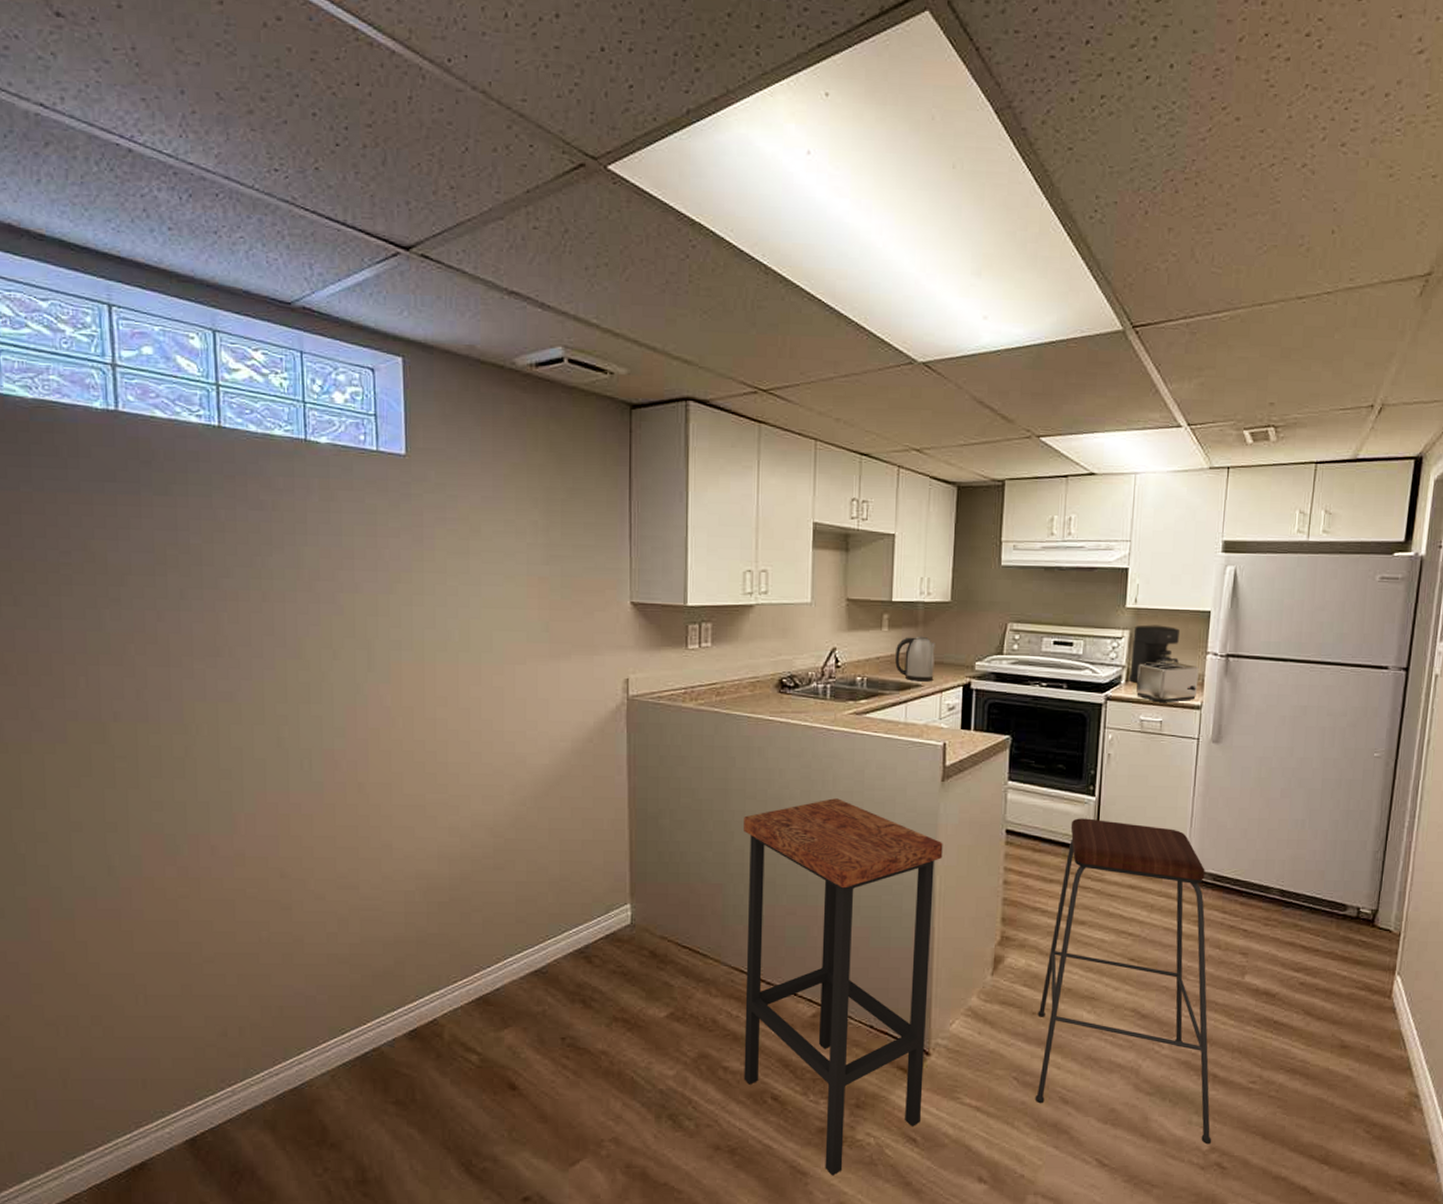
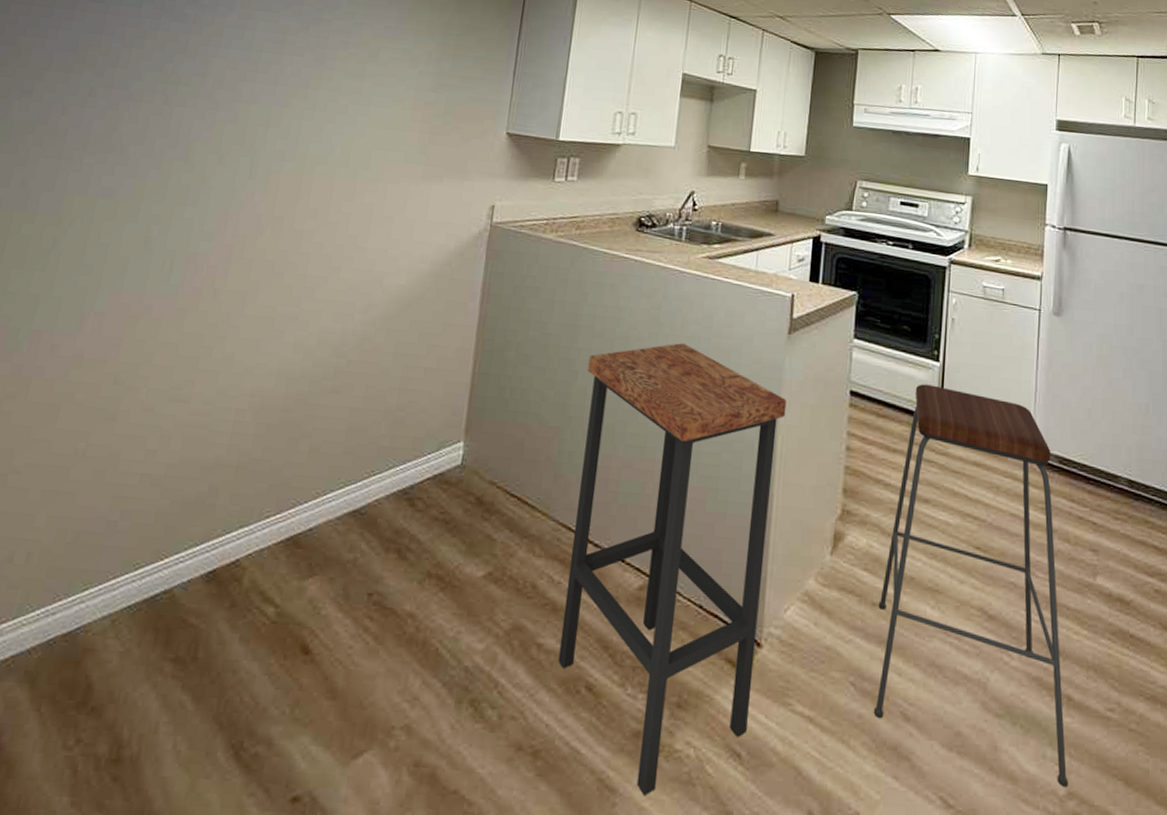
kettle: present [895,636,936,682] -> none [749,186,790,232]
coffee maker: present [1128,625,1179,683] -> none [971,193,1019,249]
toaster: present [1136,661,1199,702] -> none [979,229,1038,271]

